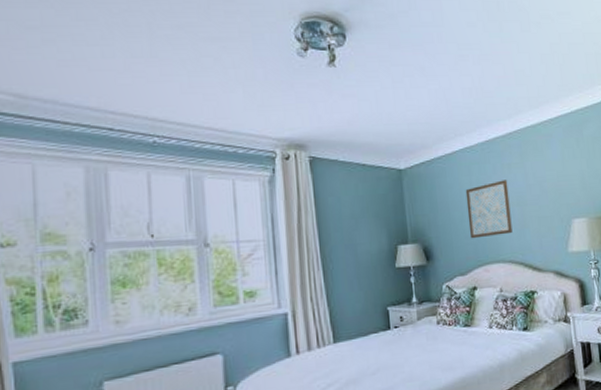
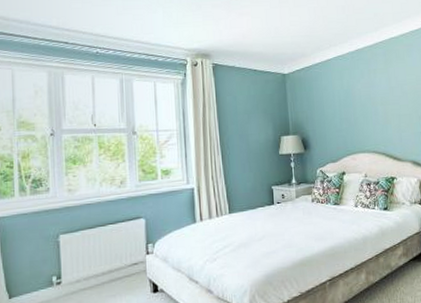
wall art: present [465,180,513,239] -> none [337,83,377,132]

